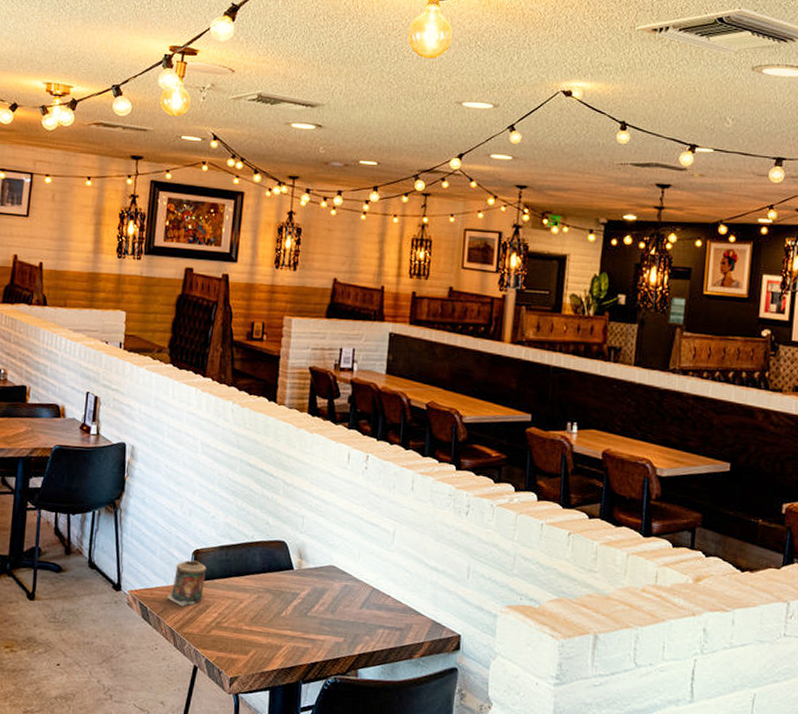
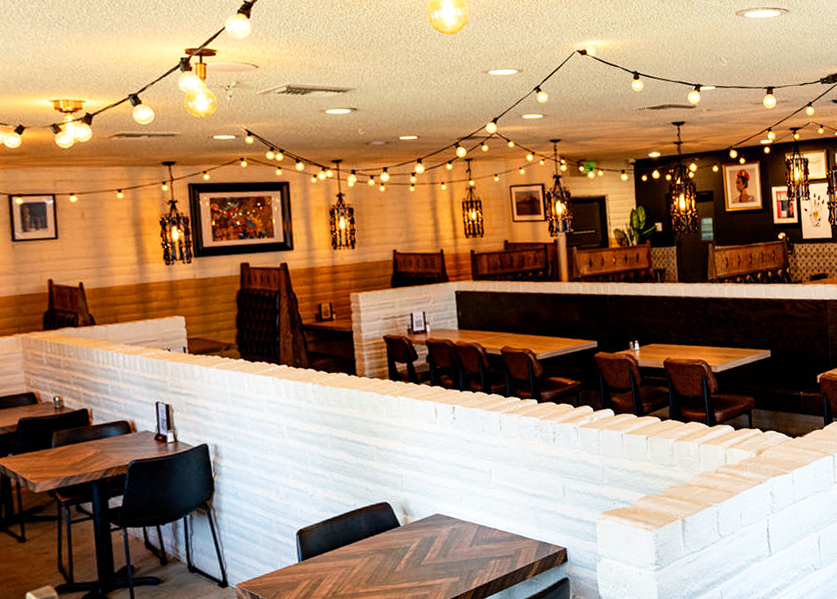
candle: present [167,560,207,607] -> none [277,540,314,587]

